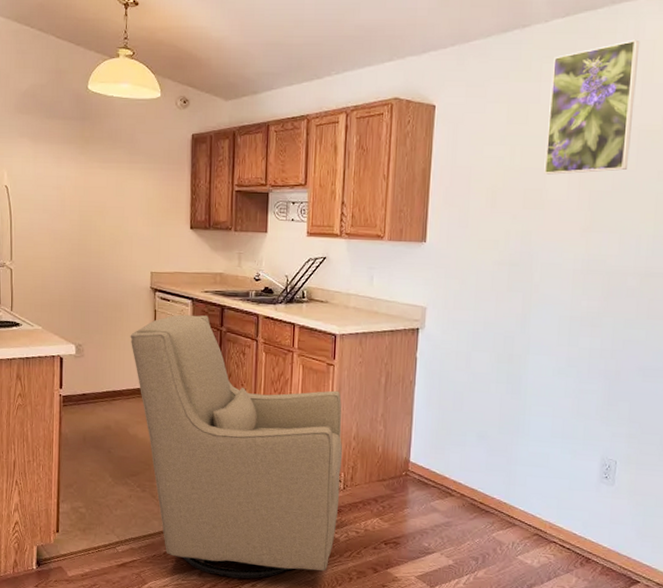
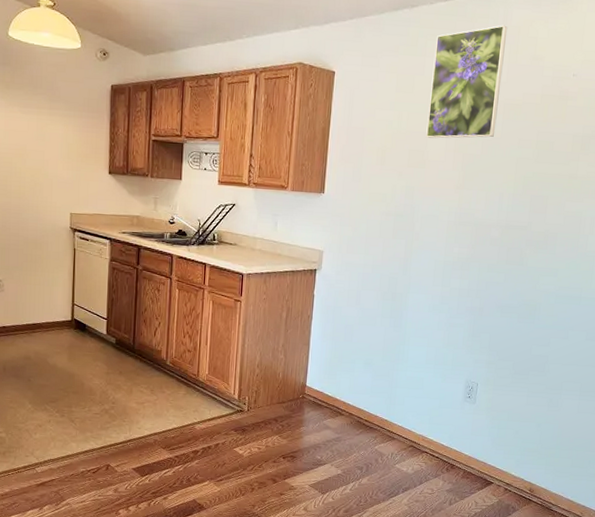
chair: present [130,314,343,579] -> none [50,253,248,493]

